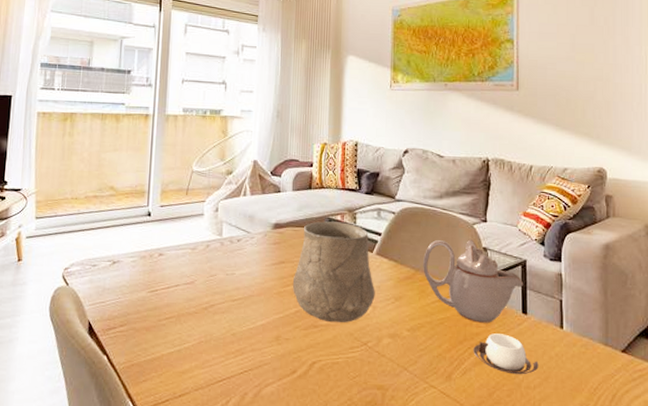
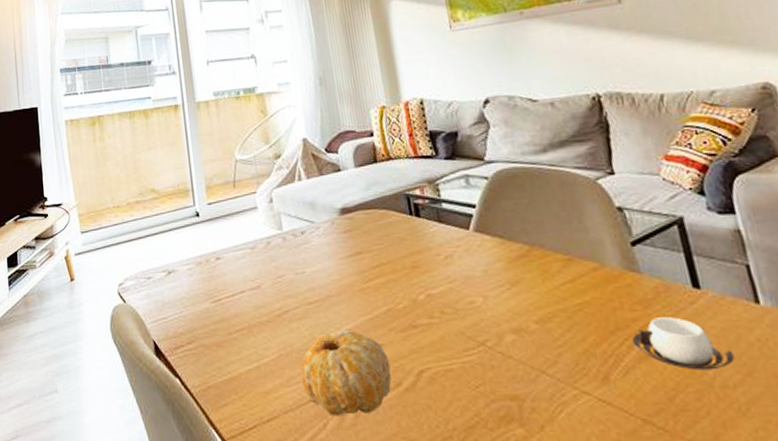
fruit: none [215,325,290,395] -> present [300,331,392,416]
ceramic cup: present [292,221,375,323] -> none [375,197,484,320]
teapot: present [423,239,524,323] -> none [537,199,687,305]

